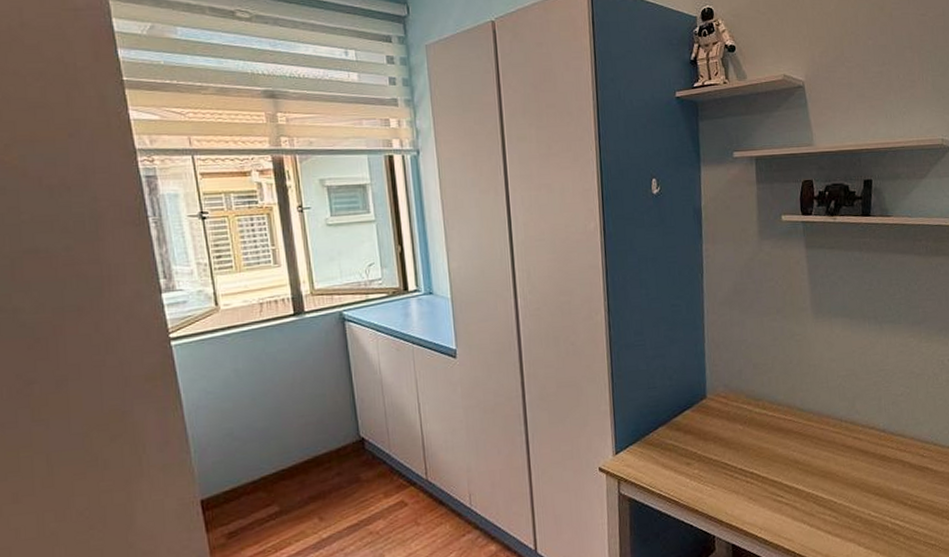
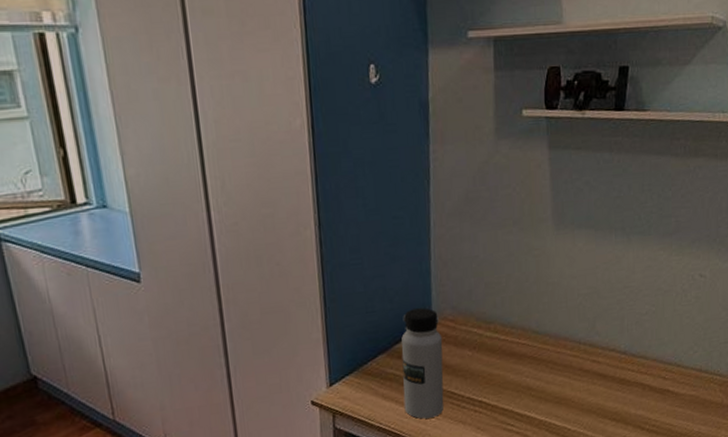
water bottle: none [679,385,719,488] -> present [401,307,444,419]

